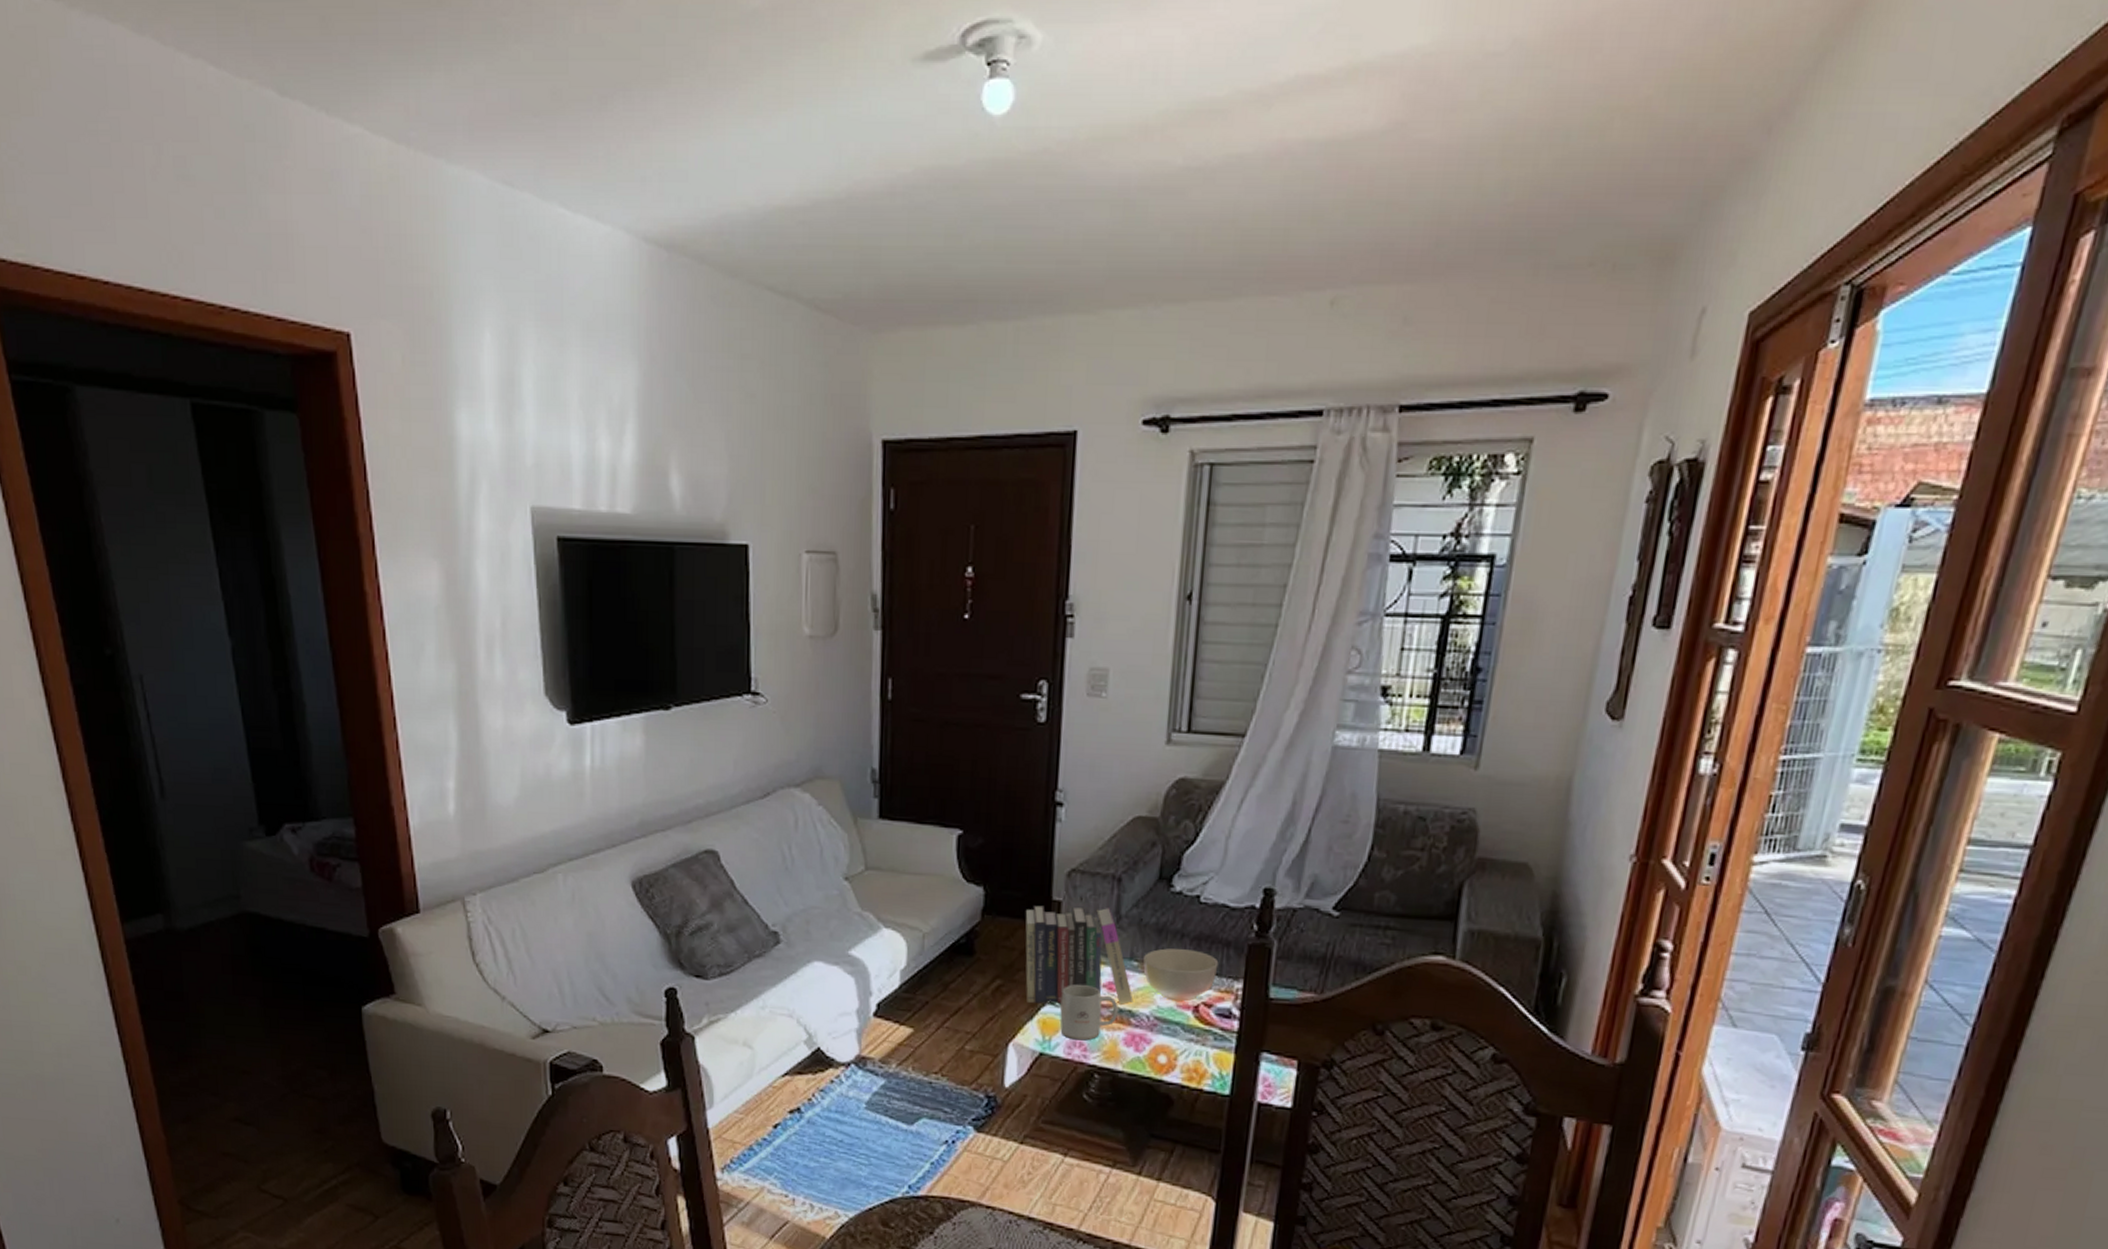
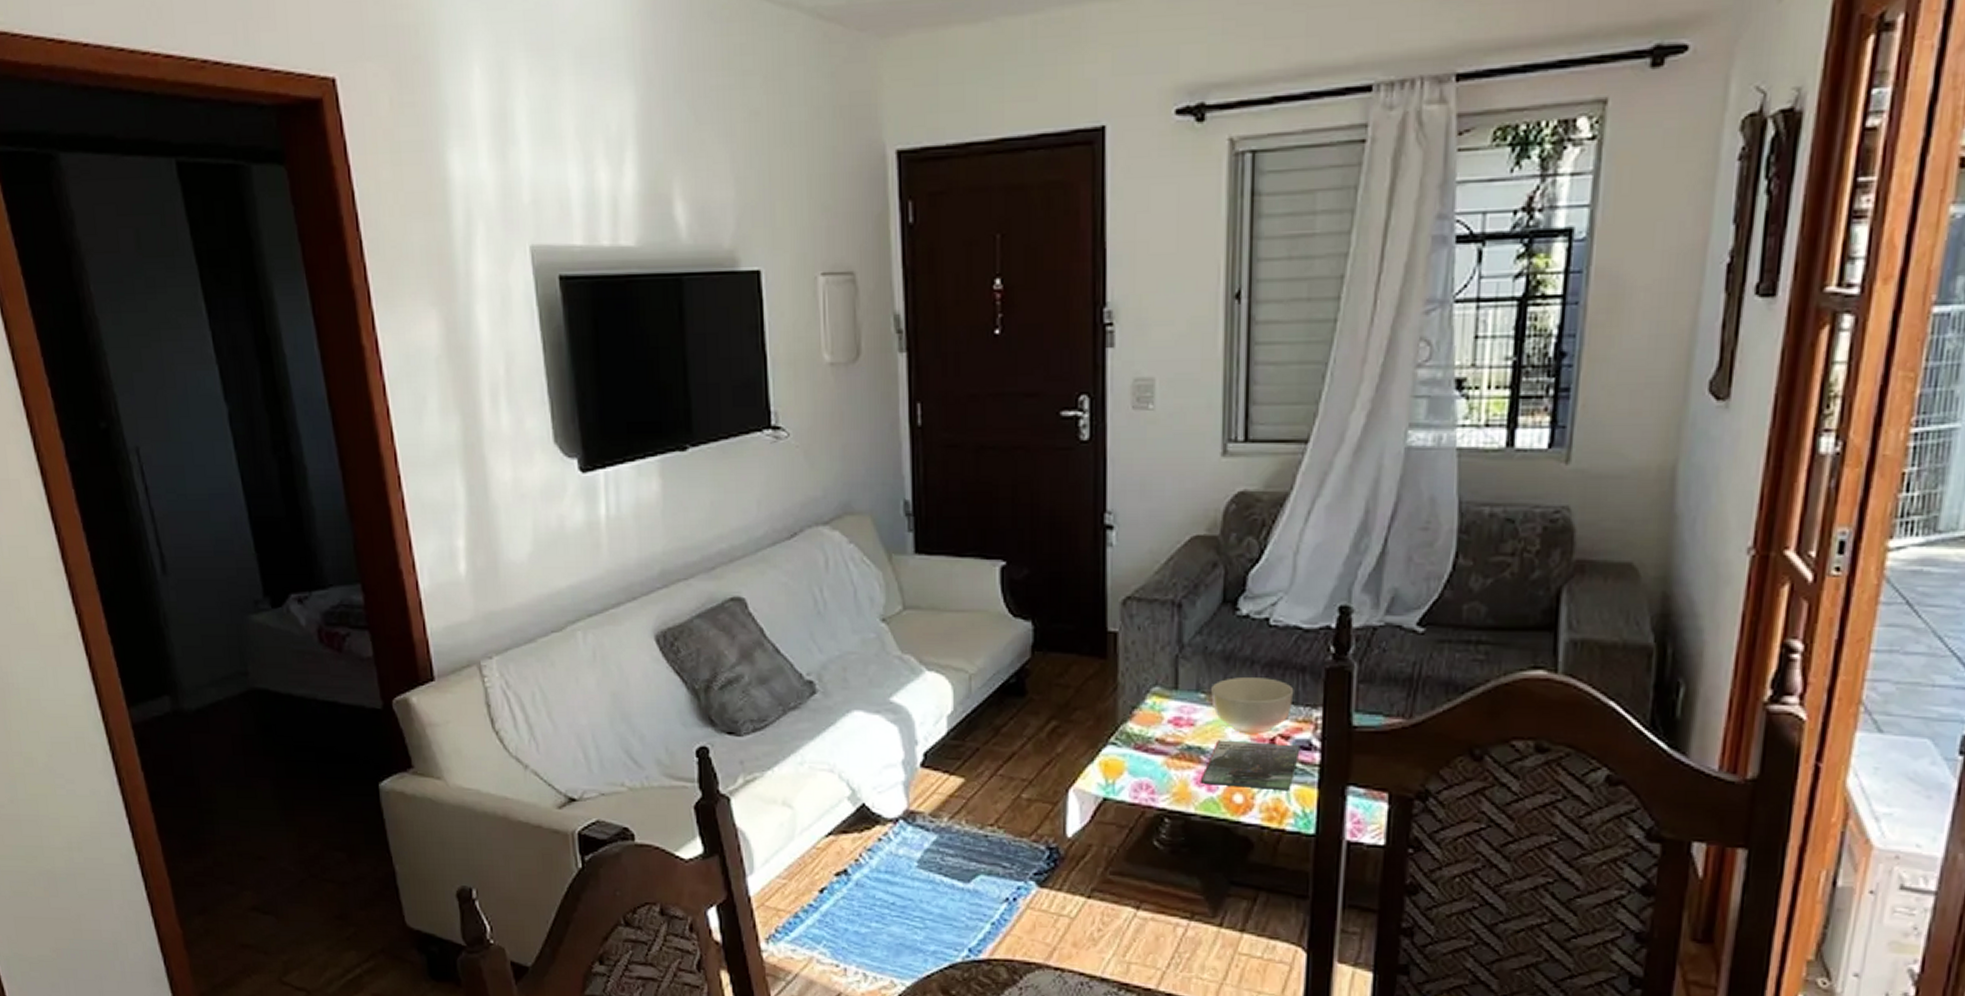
books: present [1025,905,1133,1006] -> none [1079,635,1202,744]
mug: present [1060,984,1118,1041] -> none [1123,721,1186,782]
magazine: none [1128,1005,1221,1055] -> present [1200,740,1300,791]

